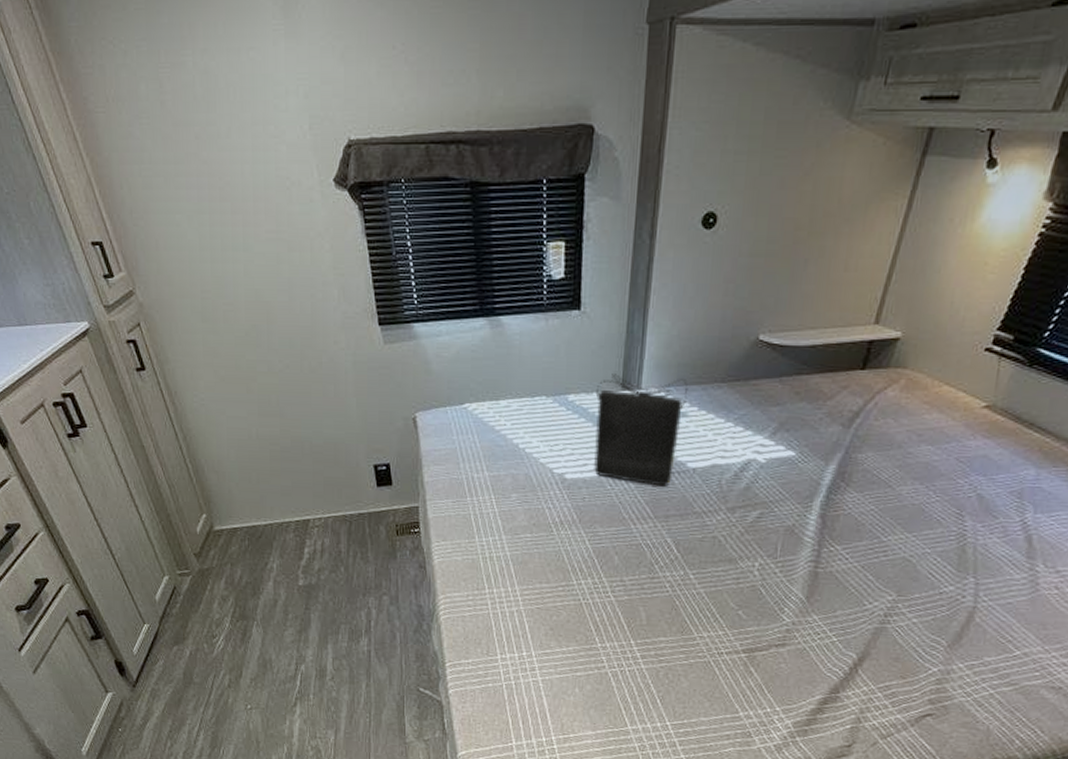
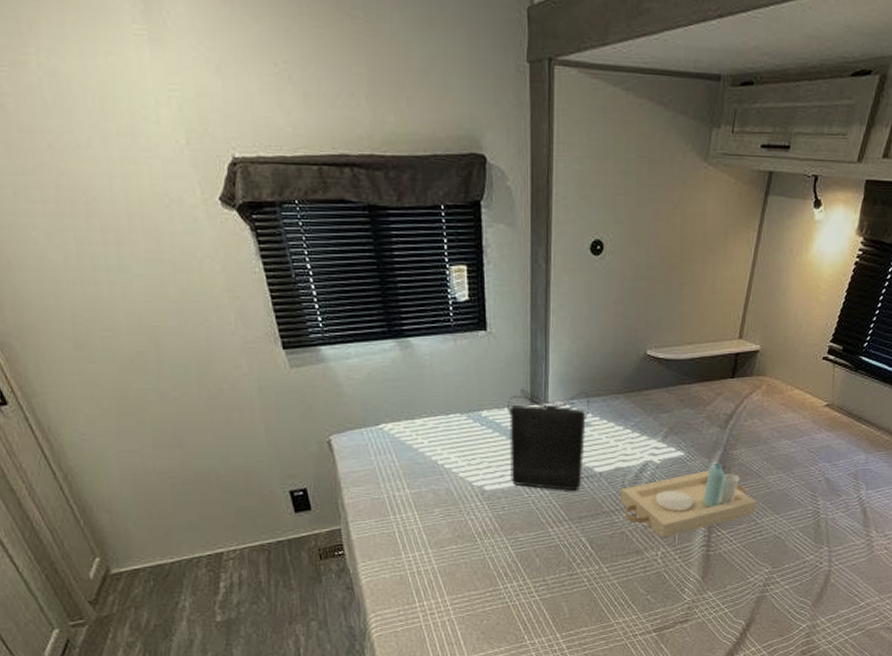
serving tray: none [714,467,884,548] -> present [620,463,757,539]

